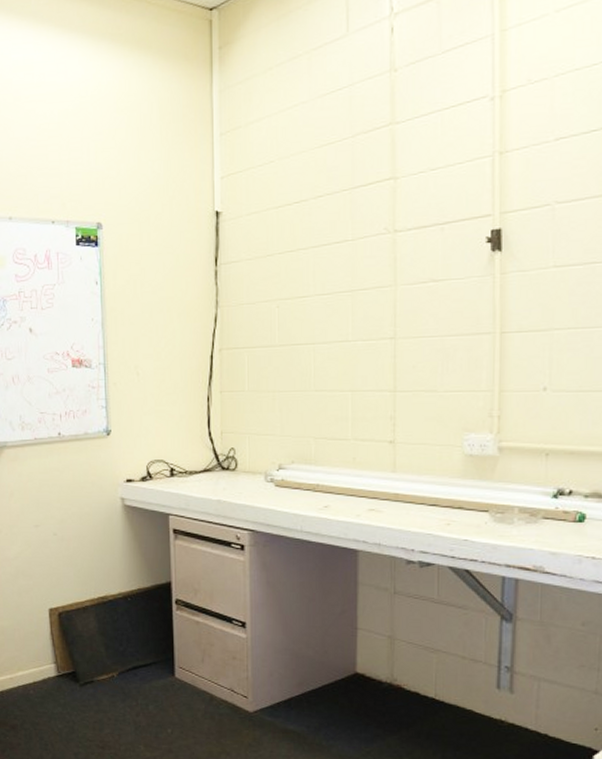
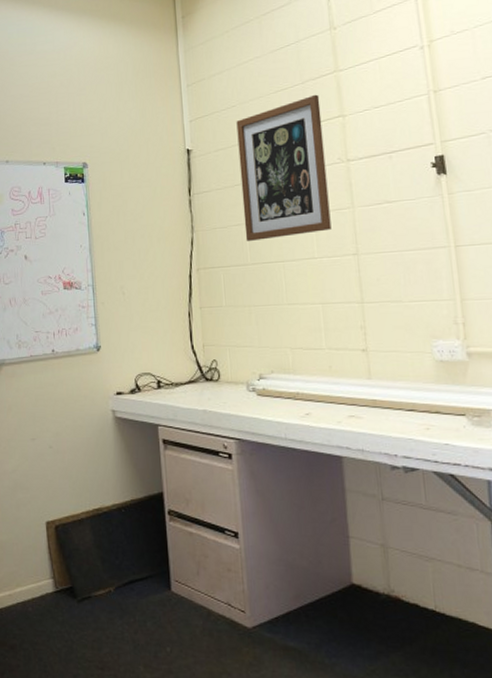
wall art: none [274,151,370,320] -> present [236,94,332,241]

